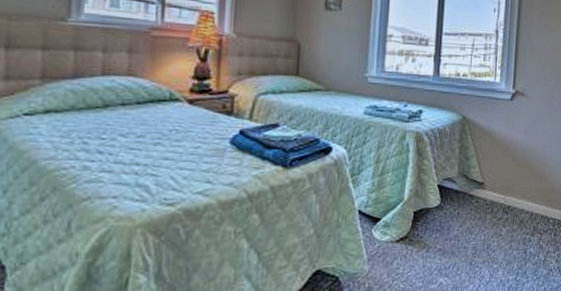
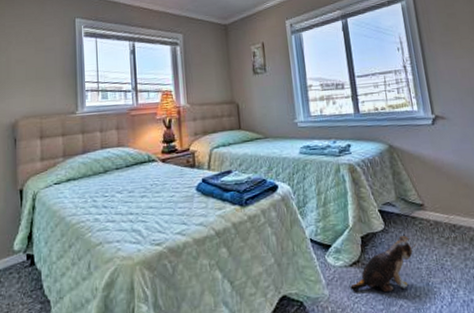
plush toy: none [393,214,468,269] -> present [350,236,417,292]

